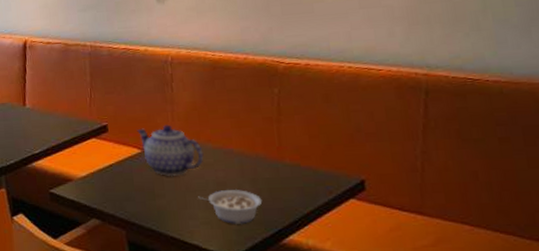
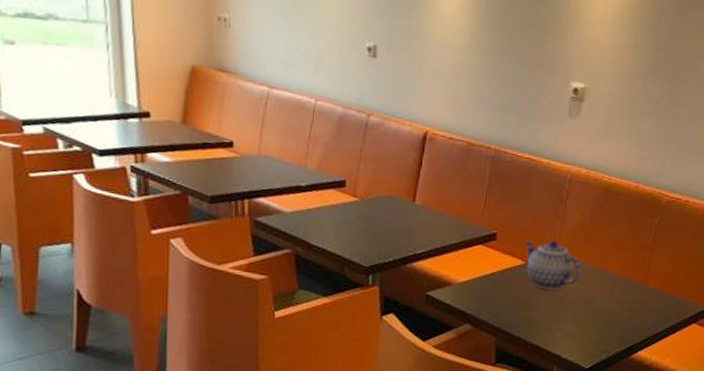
legume: present [198,190,263,224] -> none [568,307,623,339]

